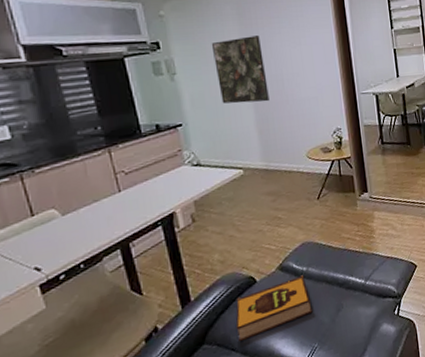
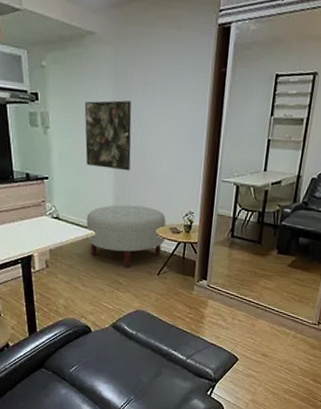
ottoman: none [231,132,319,200] -> present [86,204,166,268]
hardback book: present [235,275,313,341] -> none [69,337,135,375]

